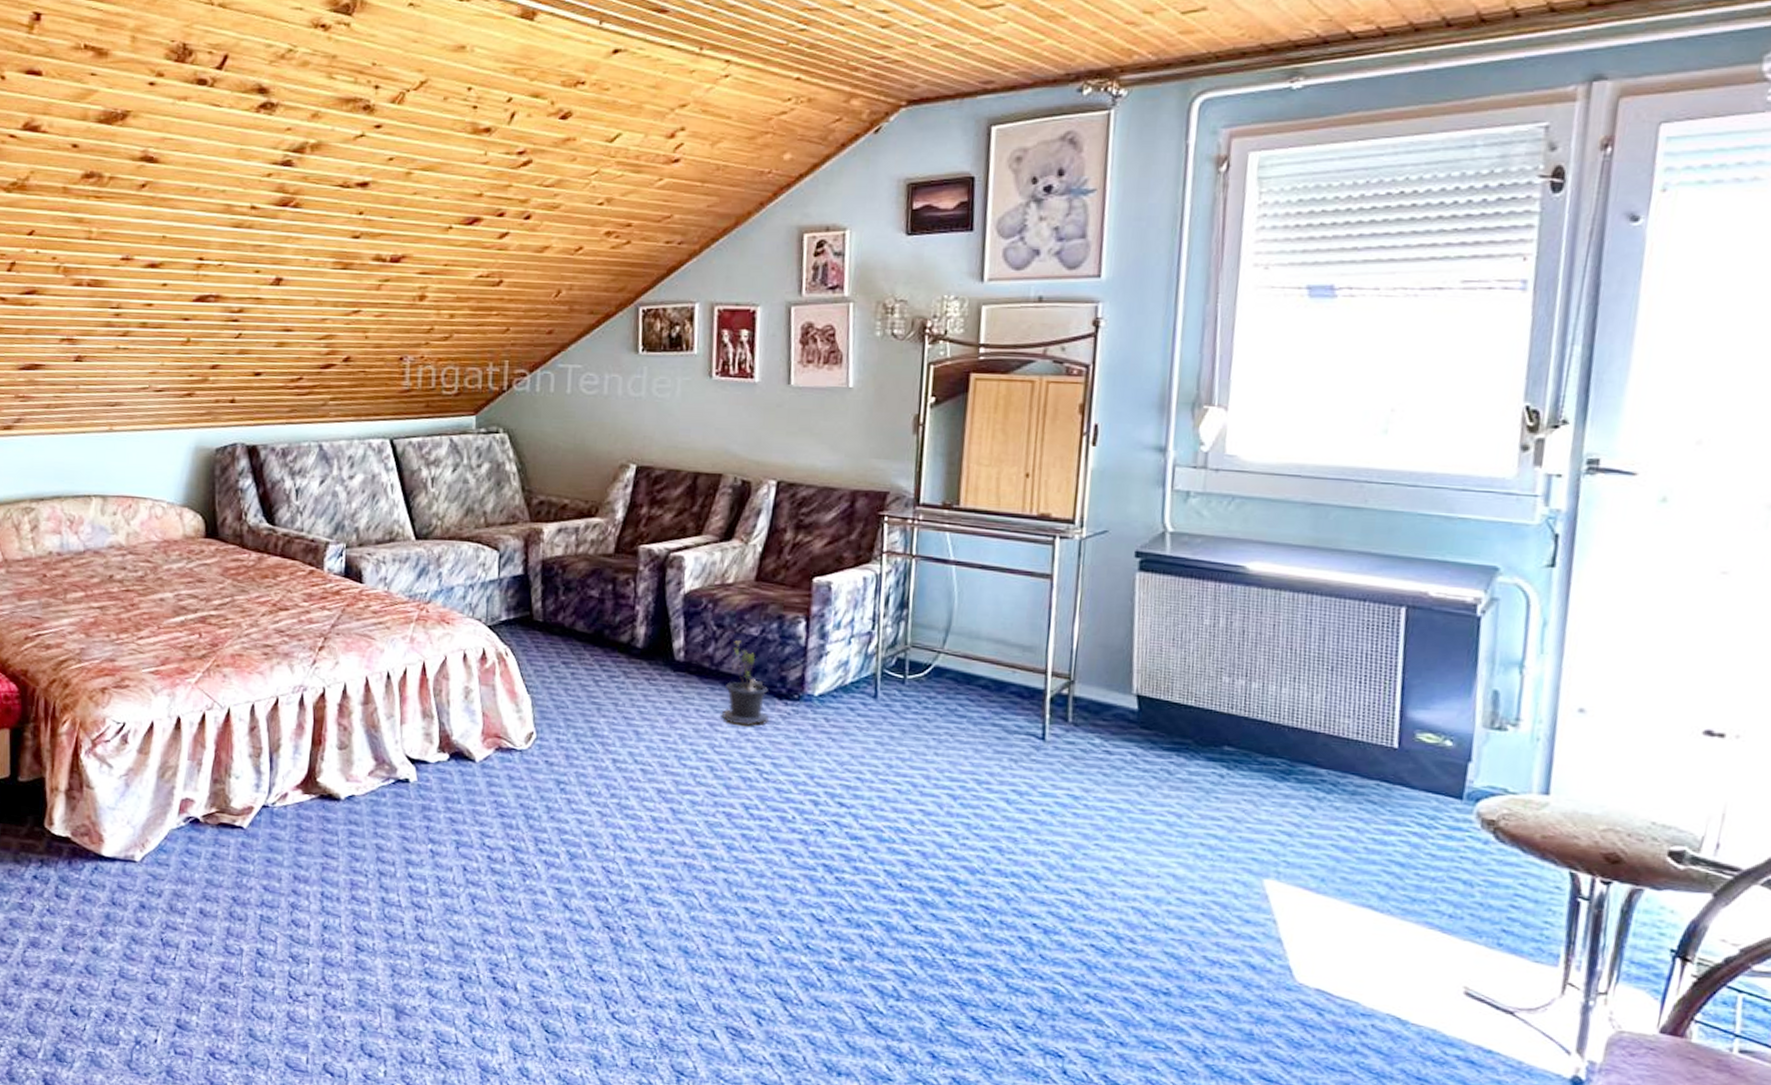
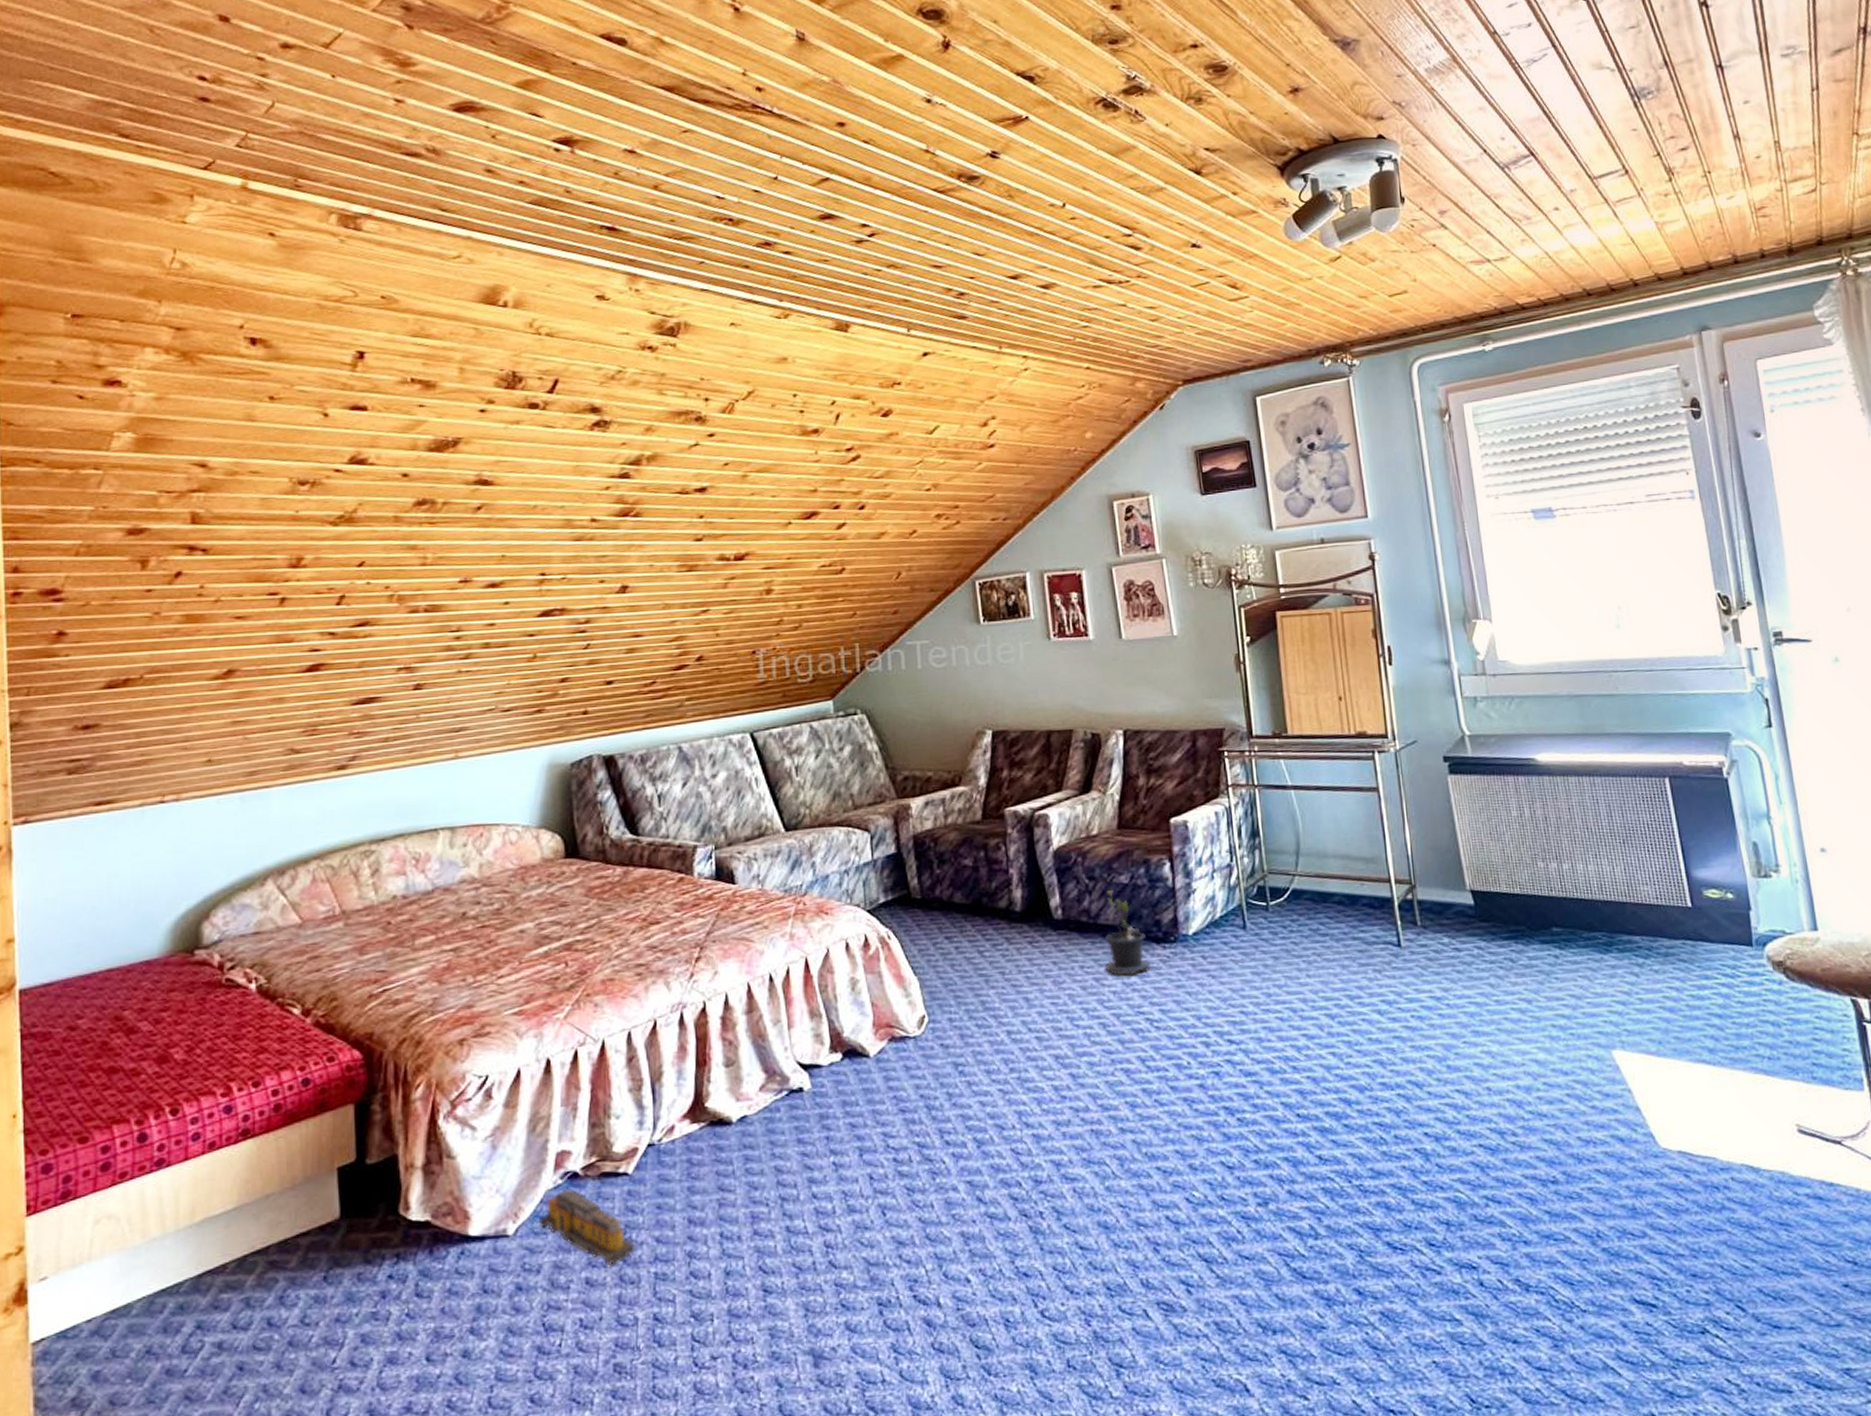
toy train: none [162,831,245,903] -> present [538,1189,635,1267]

